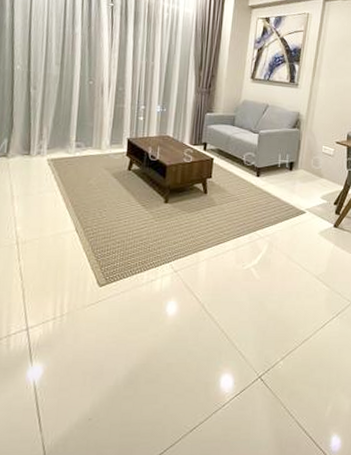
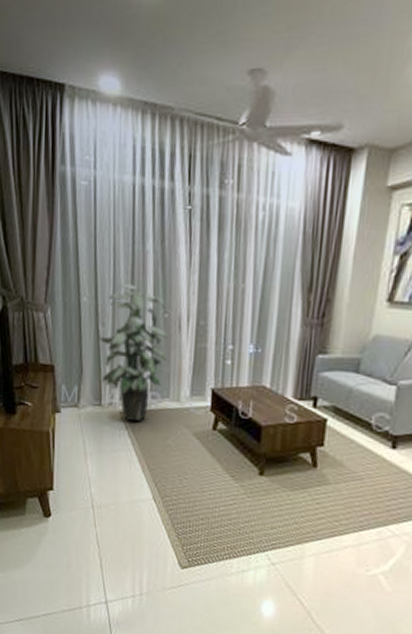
indoor plant: none [29,57,92,166] -> present [98,284,168,421]

